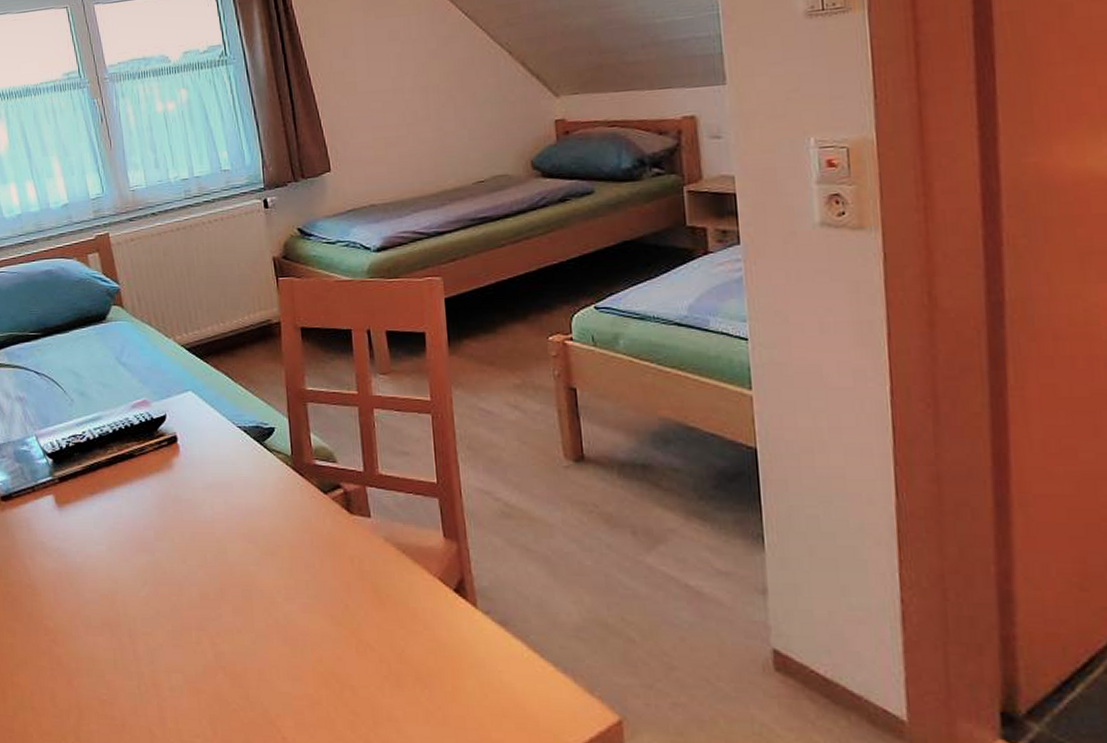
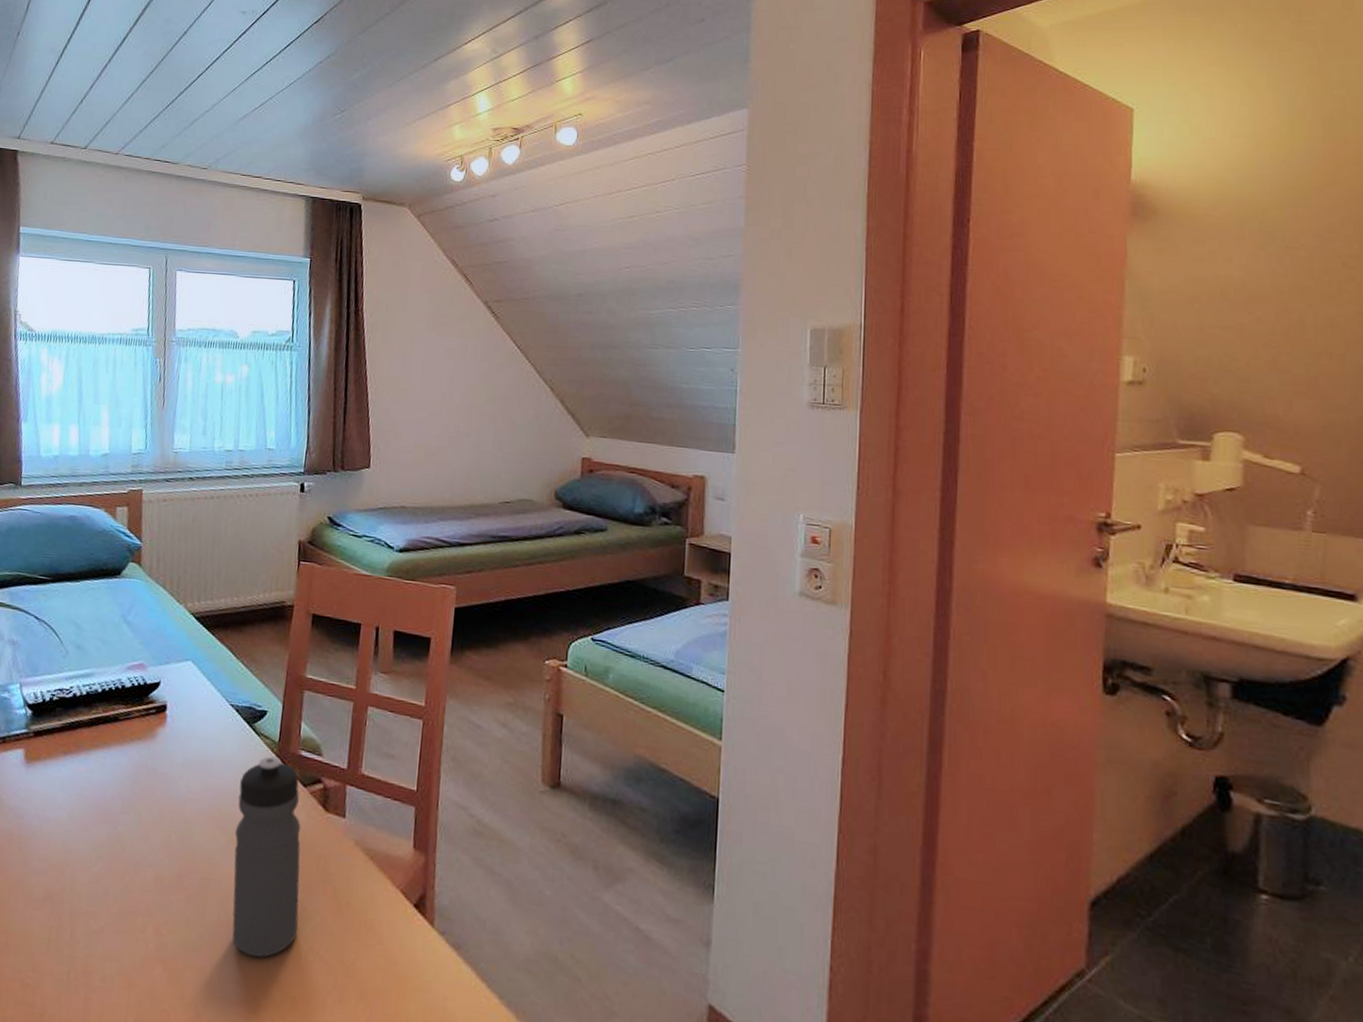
water bottle: none [262,470,345,655] -> present [232,756,301,958]

